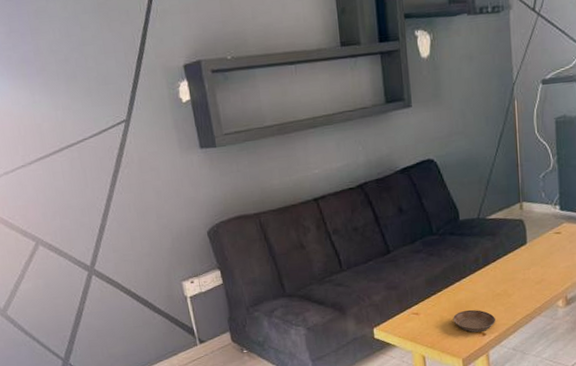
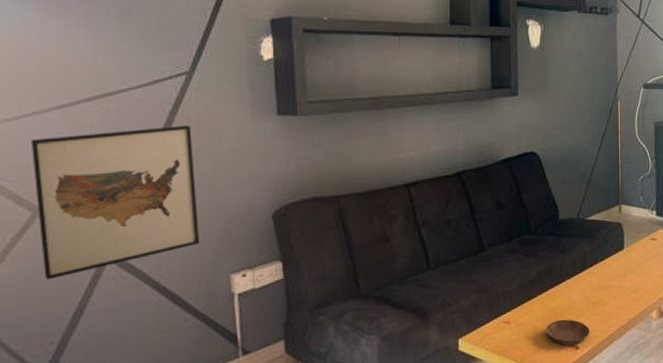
wall art: none [24,165,156,291] -> present [30,126,200,280]

